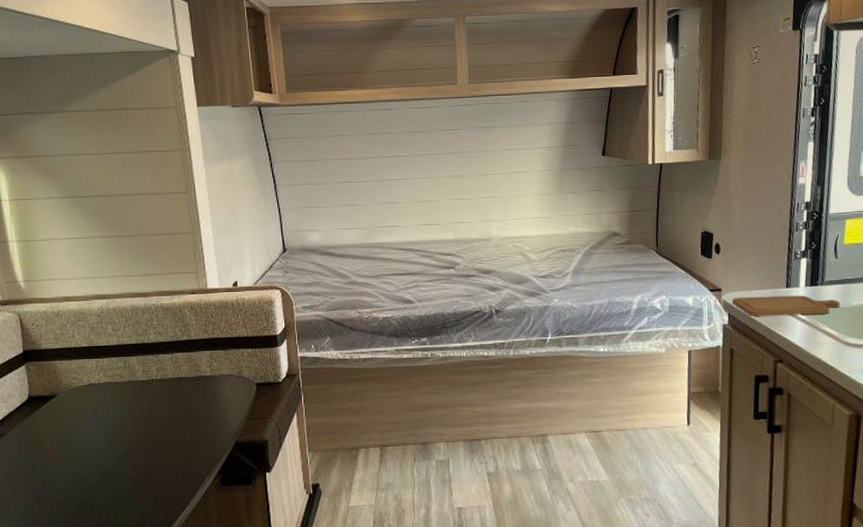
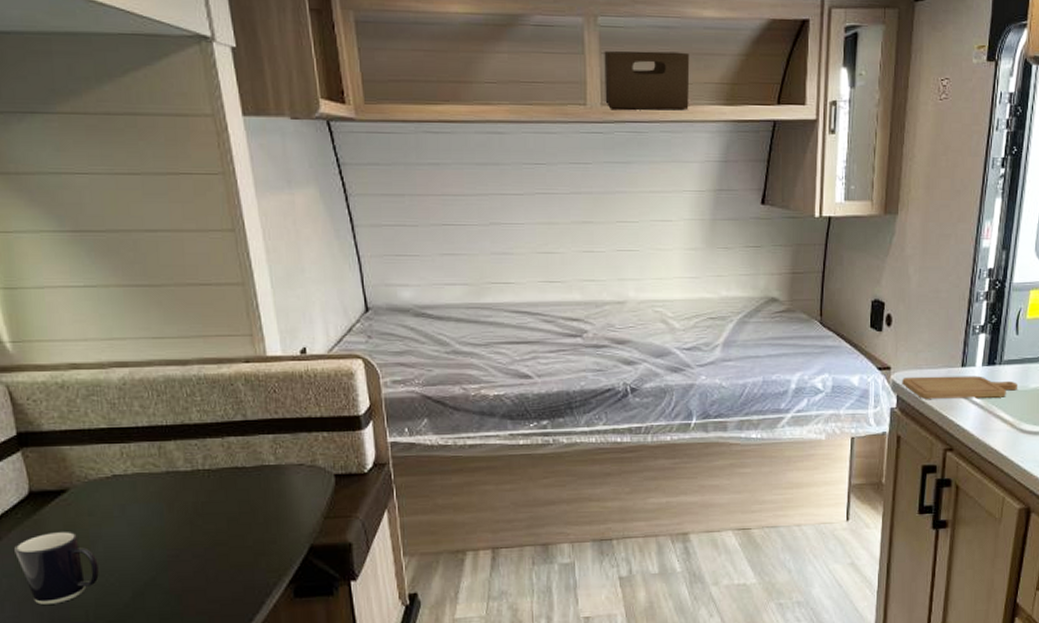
mug: none [15,428,75,487] -> present [14,531,99,605]
storage basket: none [471,39,540,86] -> present [604,50,690,111]

